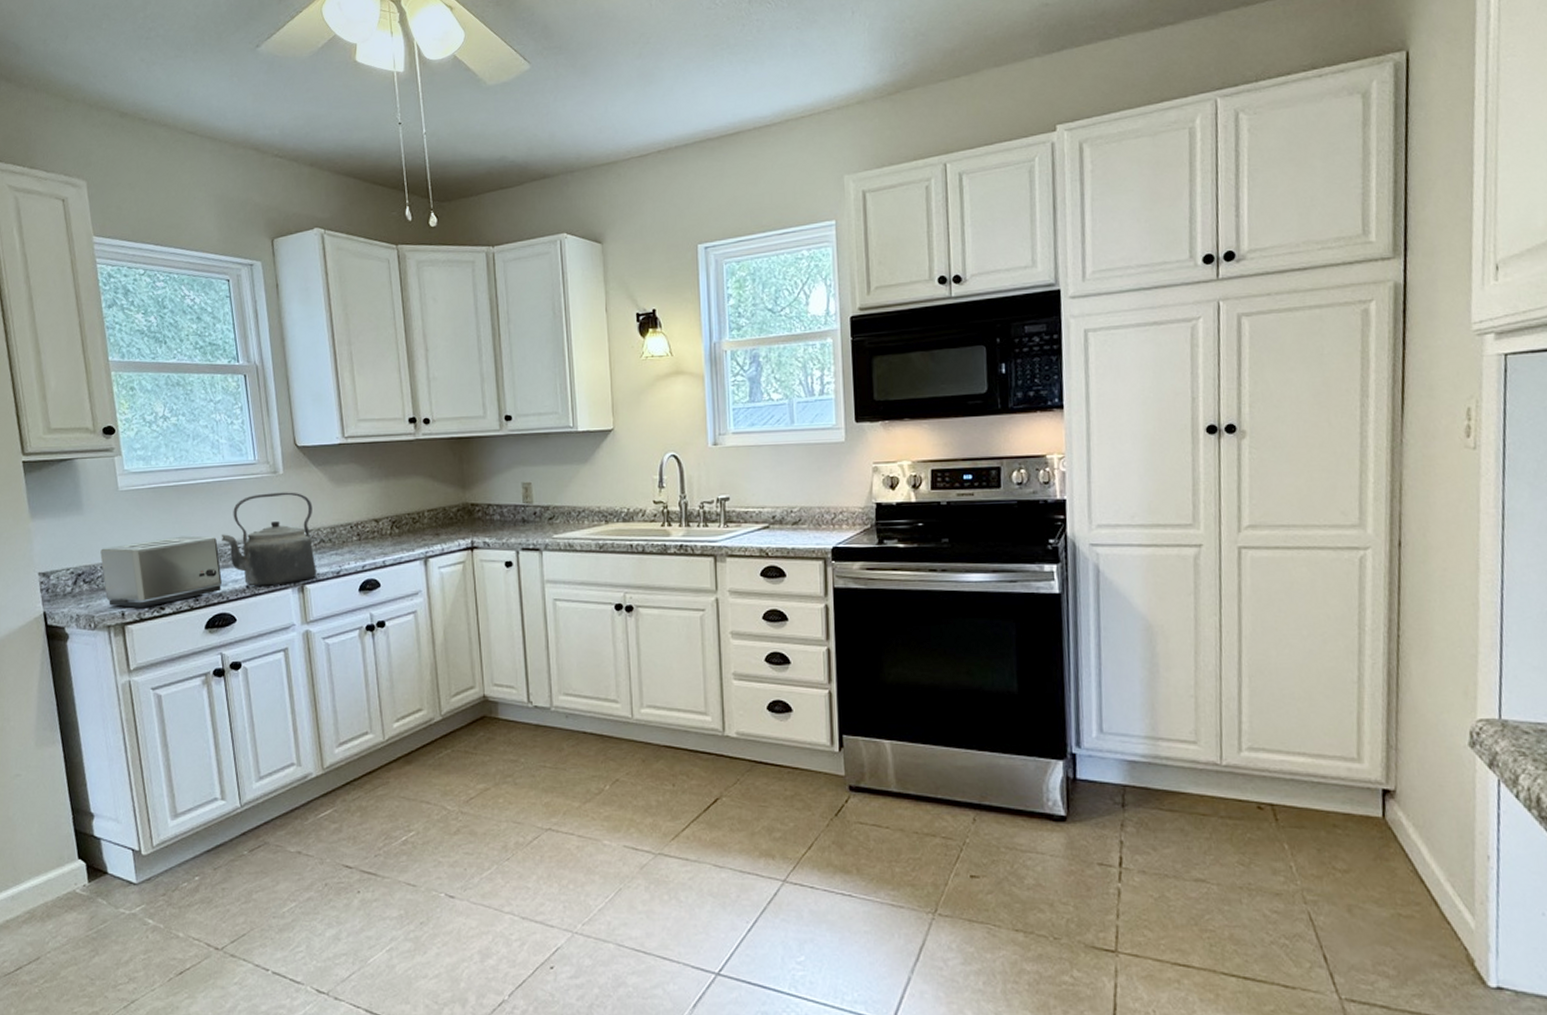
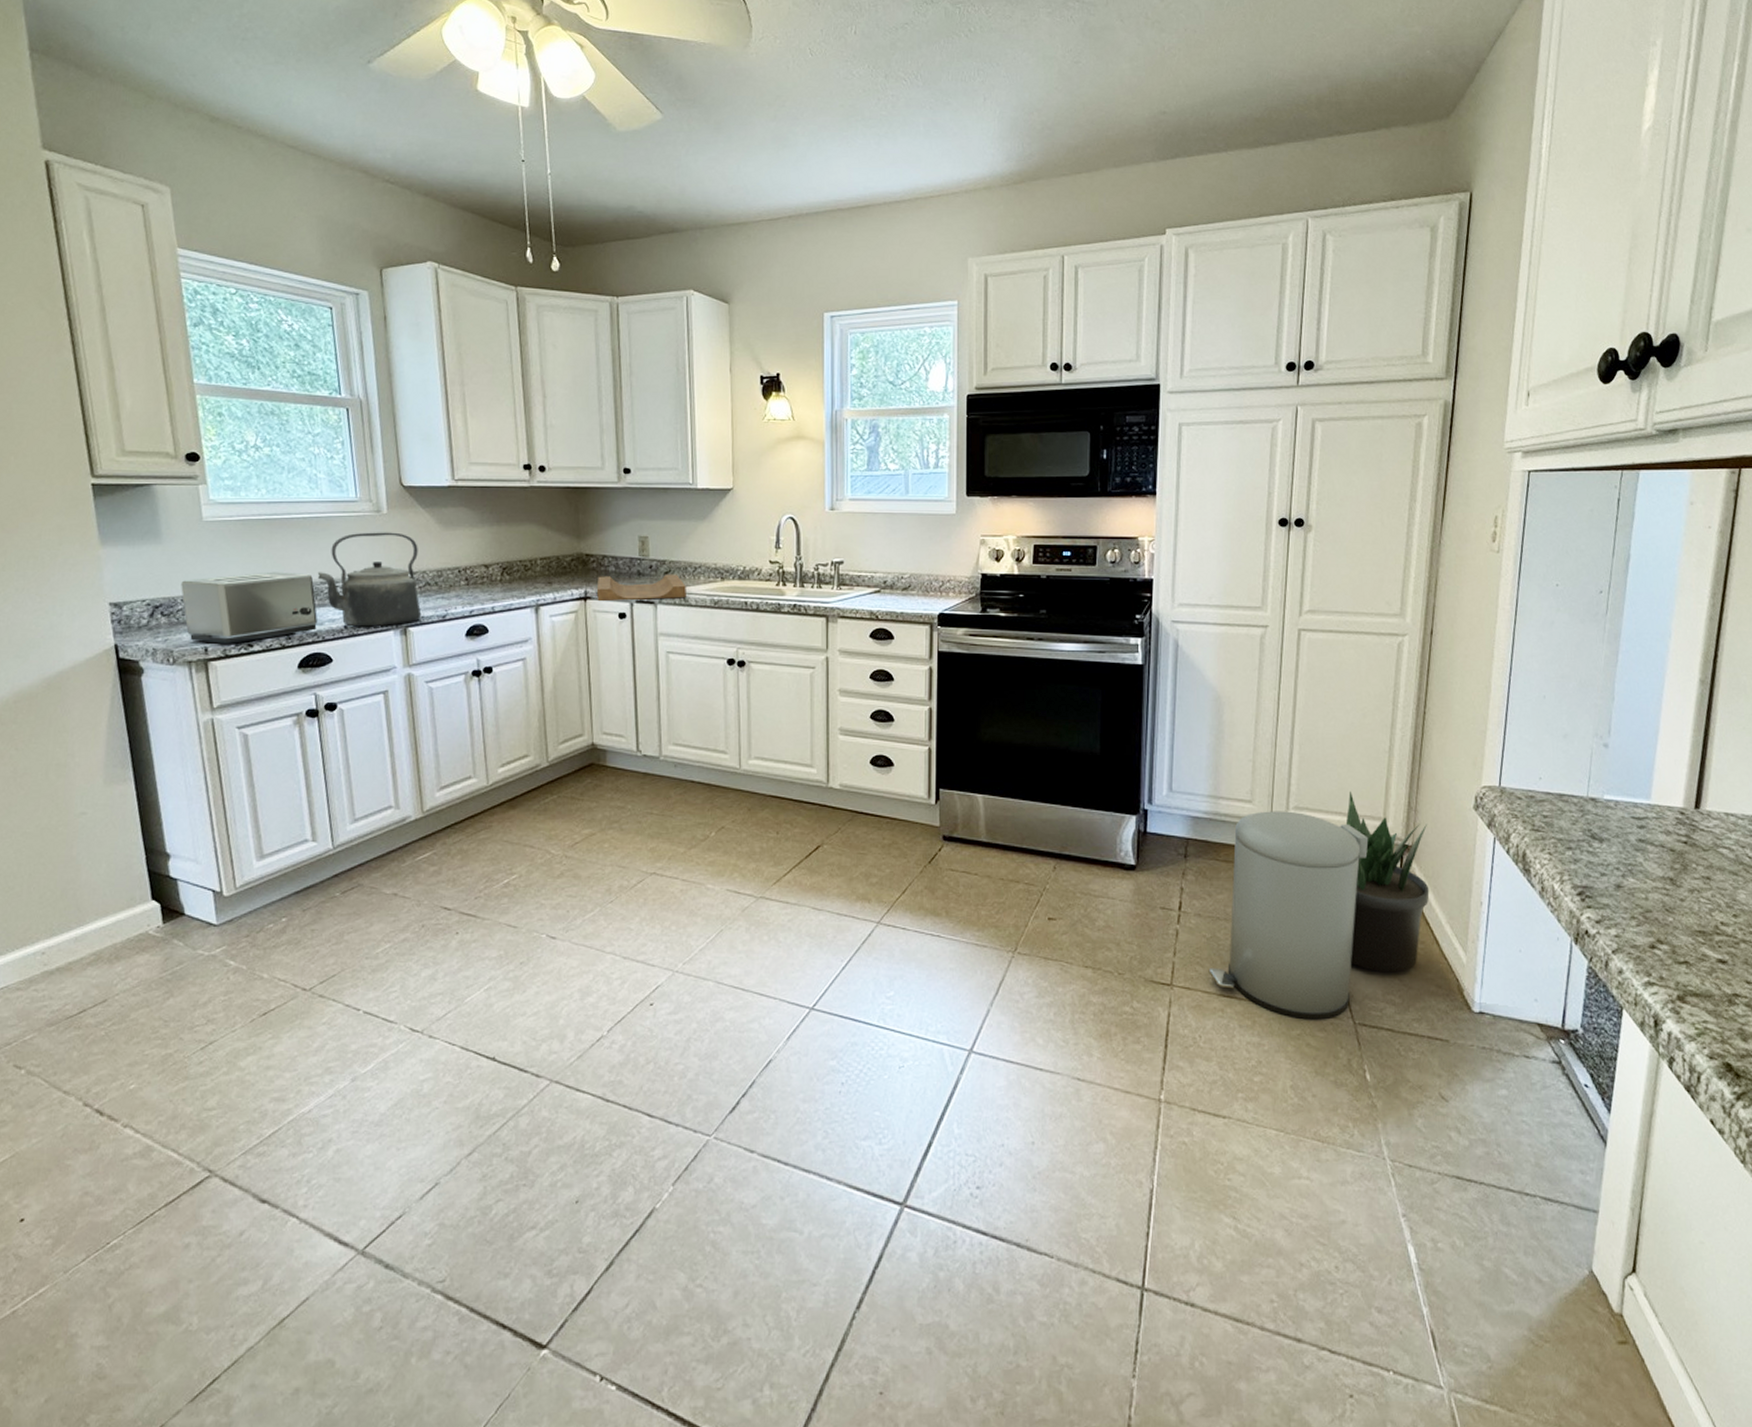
cutting board: none [482,519,571,551] -> present [596,574,686,602]
pedal bin: none [1159,752,1341,994] -> present [1208,811,1369,1020]
planter: none [1311,728,1422,940] -> present [1345,791,1430,973]

